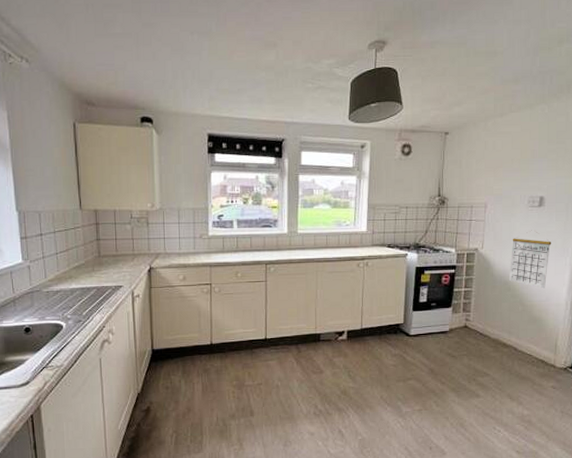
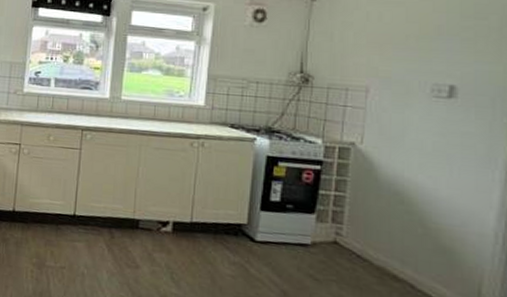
calendar: present [508,230,552,289] -> none [401,127,469,209]

